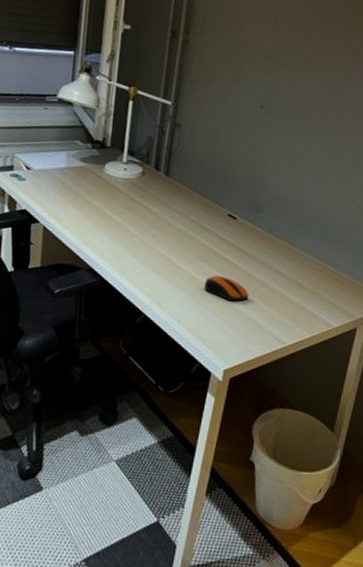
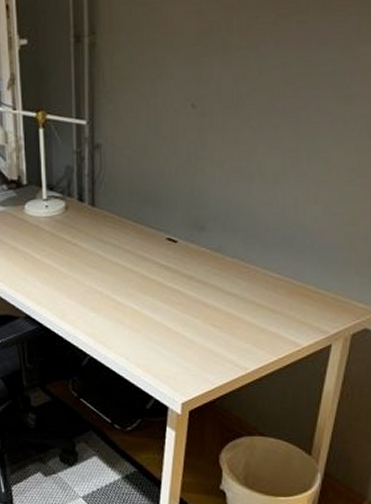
computer mouse: present [204,275,249,302] -> none [150,306,201,332]

